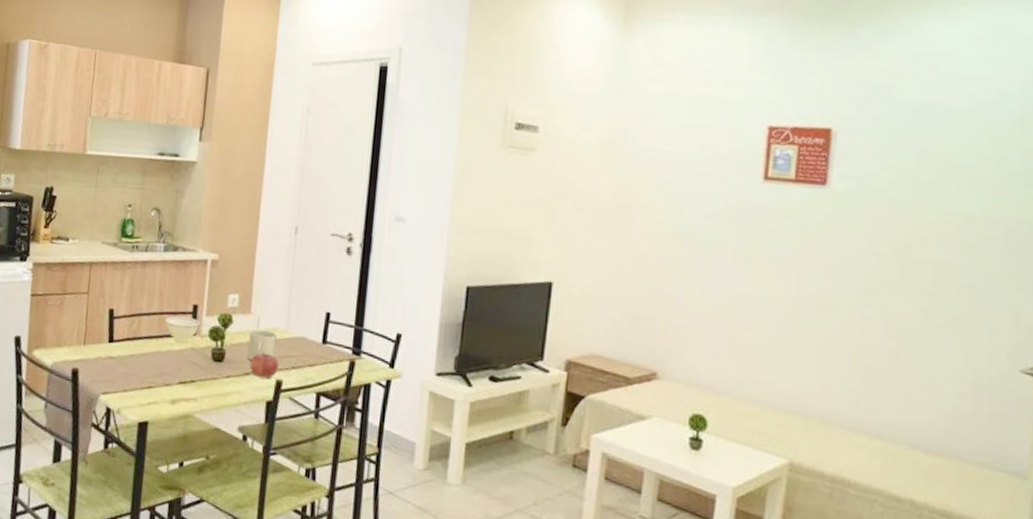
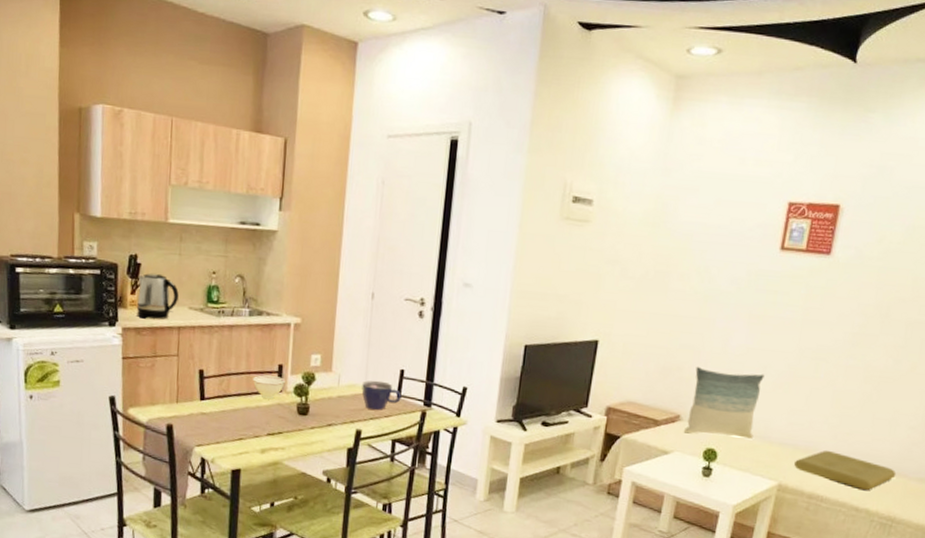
kettle: none [49,205,93,255] -> present [137,273,179,320]
mug: present [247,329,277,360] -> none [329,385,356,413]
fruit: present [249,353,279,379] -> none [331,406,358,429]
cup: none [283,323,327,359] -> present [361,380,402,411]
pillow: none [662,315,759,404] -> present [683,367,765,439]
cushion: none [808,421,946,476] -> present [794,450,897,491]

